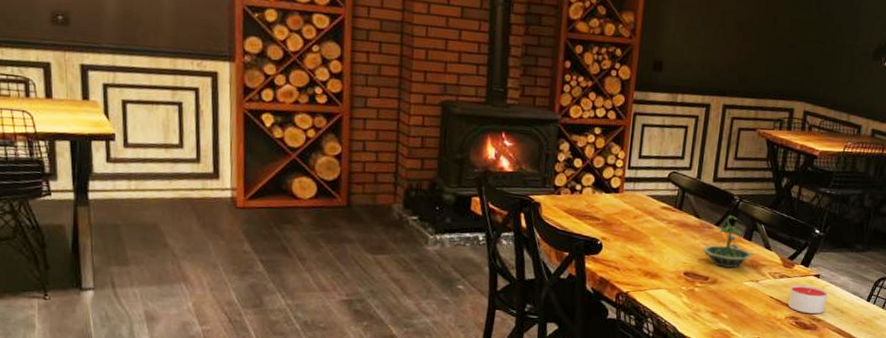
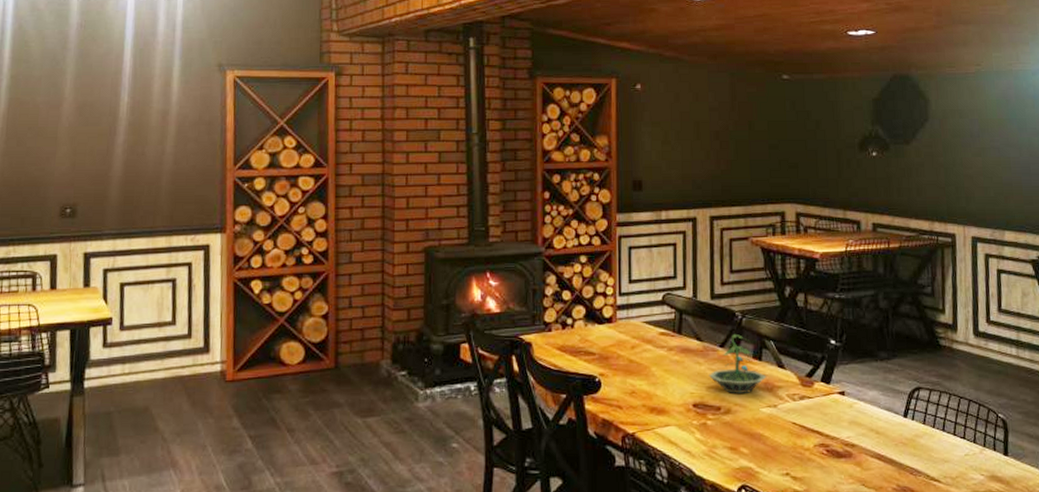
candle: present [788,284,828,314] -> none [814,405,858,438]

